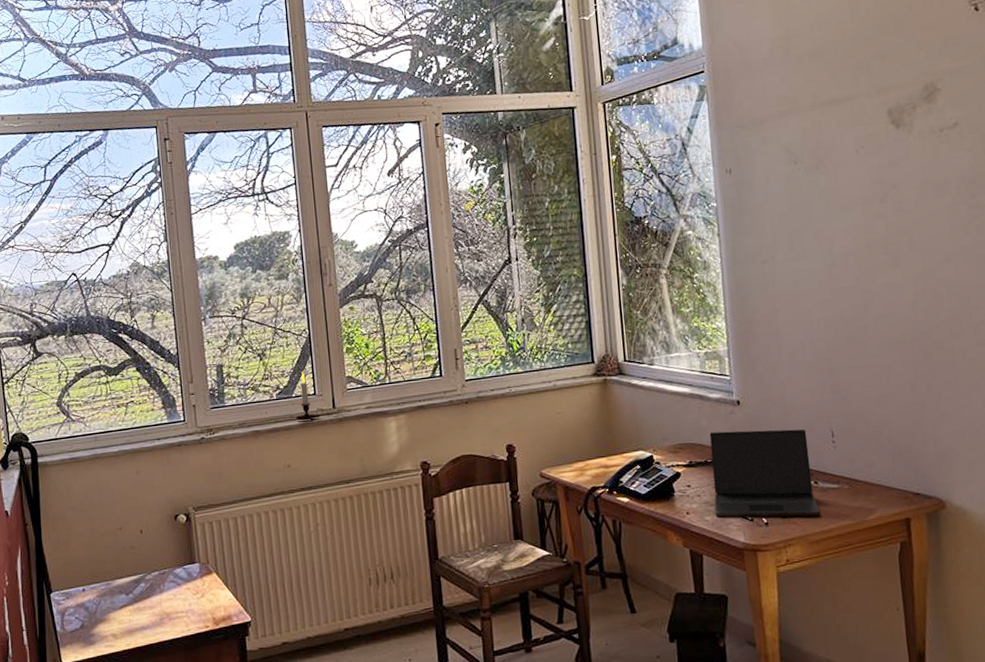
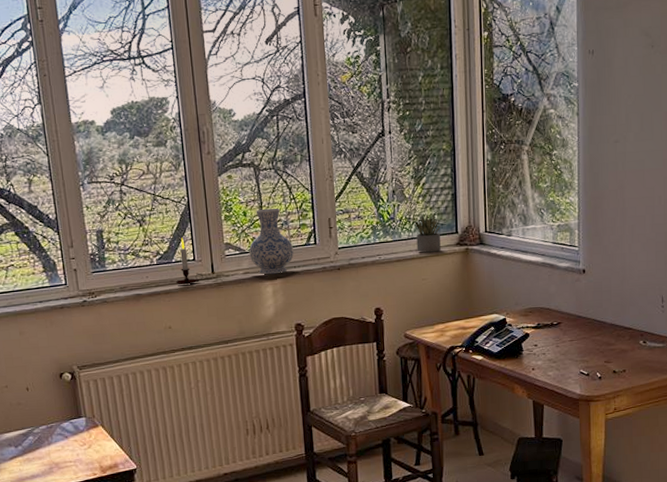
vase: none [371,339,419,409] -> present [249,208,294,275]
succulent plant: none [546,342,576,384] -> present [414,213,441,253]
laptop: present [709,429,820,517] -> none [557,295,645,372]

